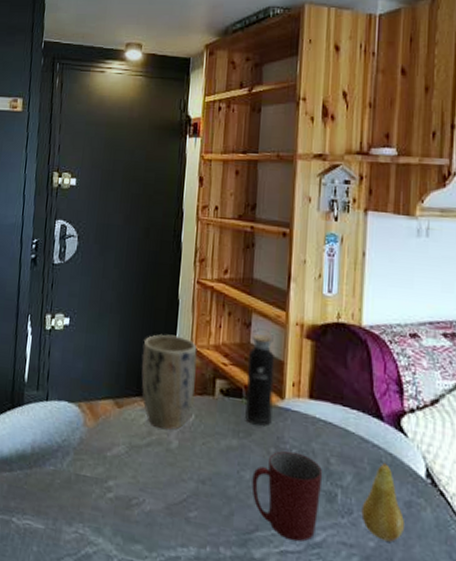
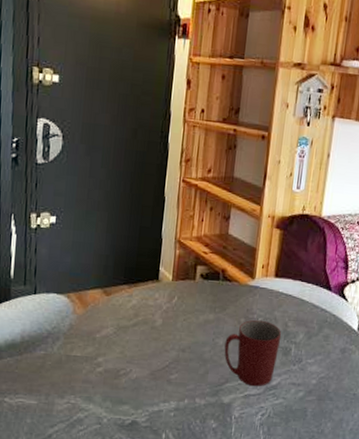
plant pot: present [141,334,198,430] -> none [128,228,181,311]
water bottle: present [245,328,275,426] -> none [221,221,249,302]
fruit: present [361,462,404,542] -> none [308,321,339,379]

